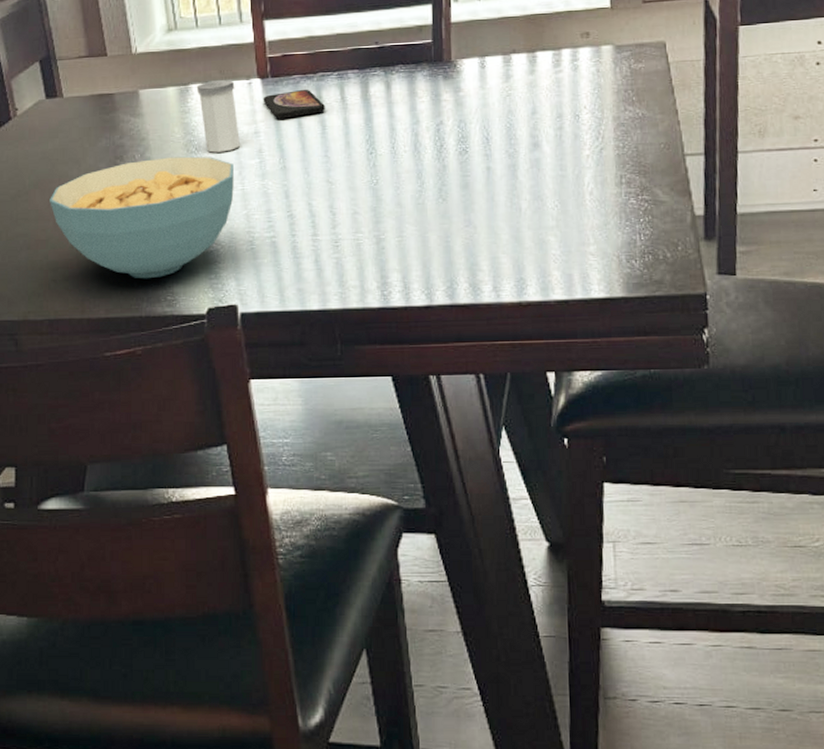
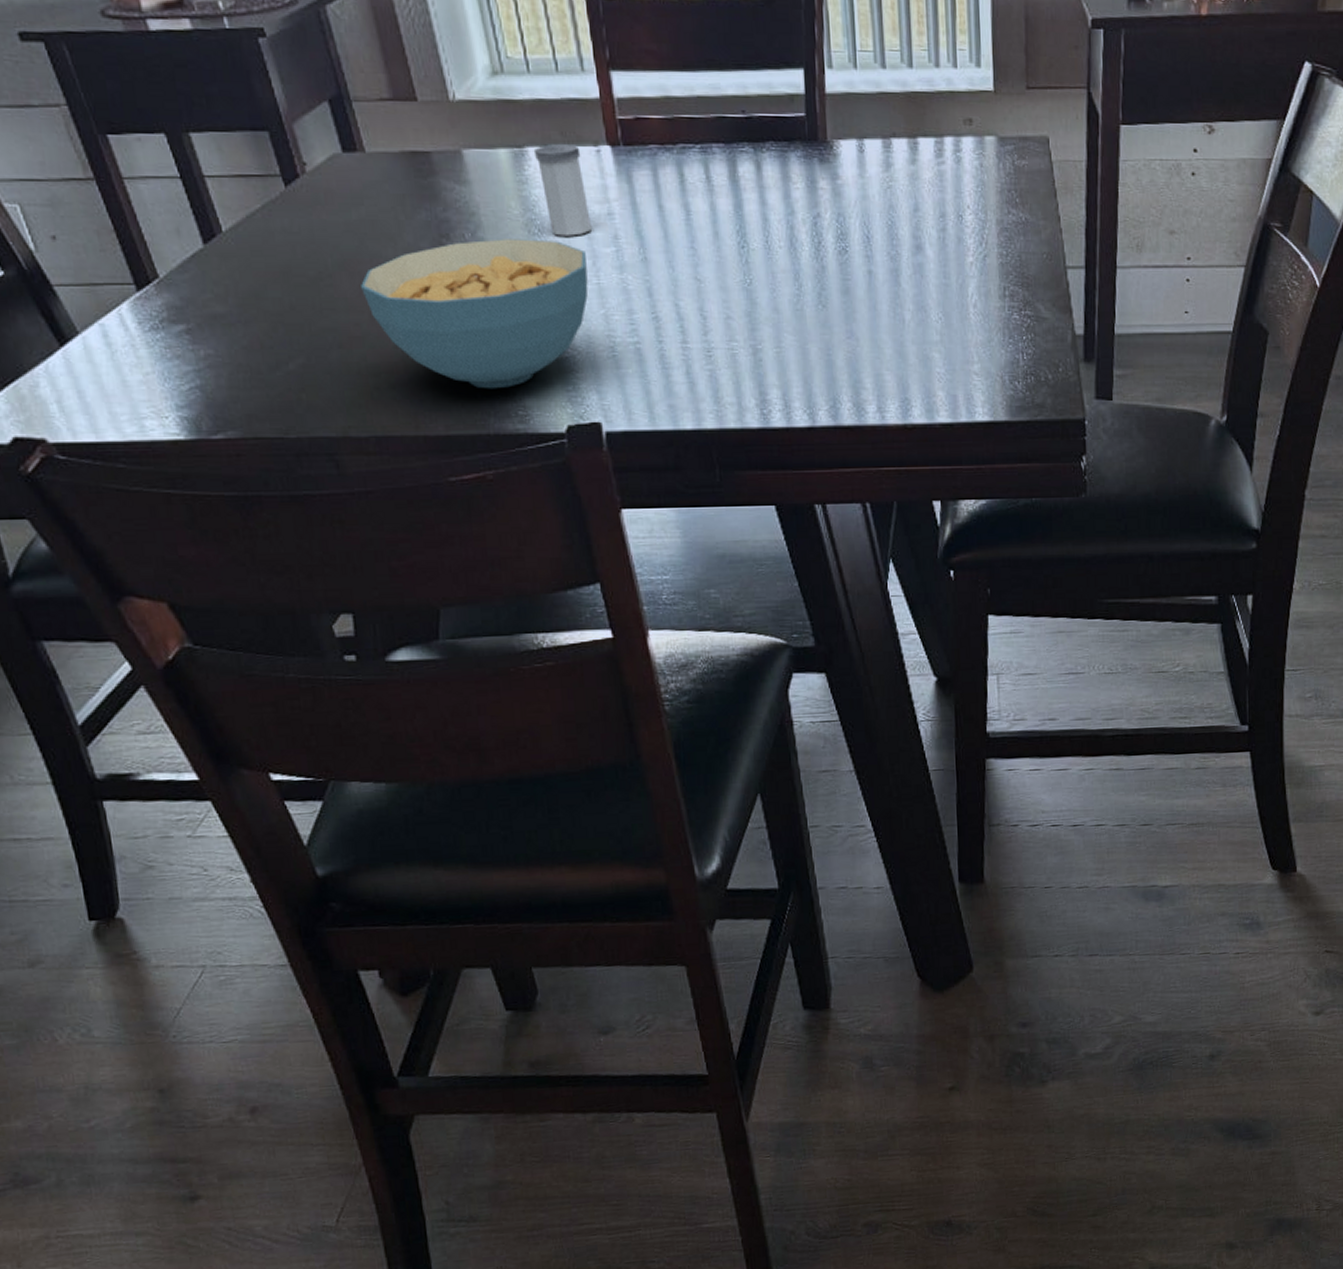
smartphone: present [263,89,325,119] -> none [615,163,688,199]

